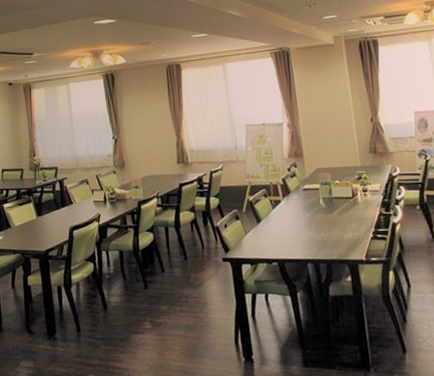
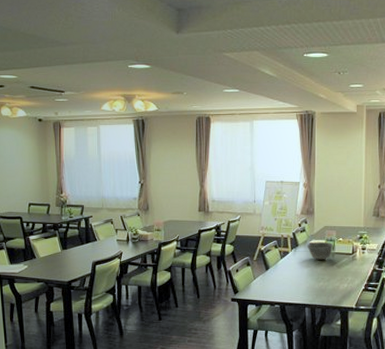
bowl: none [299,186,330,207] -> present [306,242,334,260]

